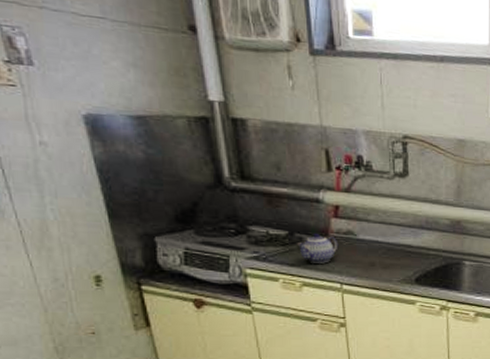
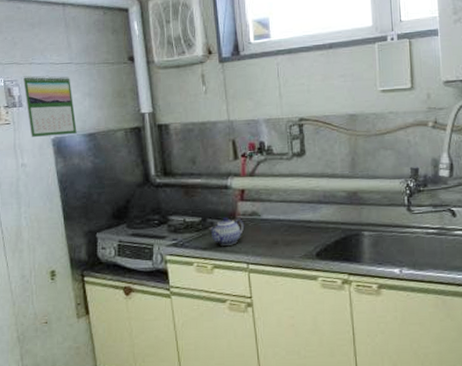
calendar: none [31,23,119,114] -> present [23,75,77,137]

